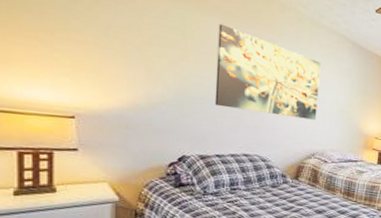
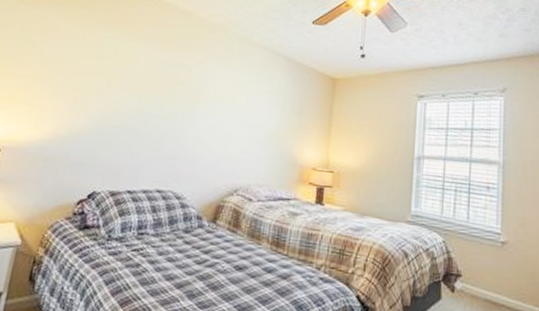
wall art: present [214,23,321,120] -> none [133,49,250,148]

